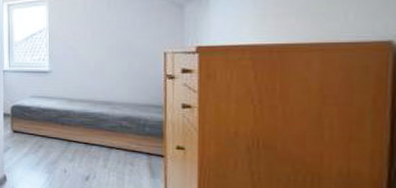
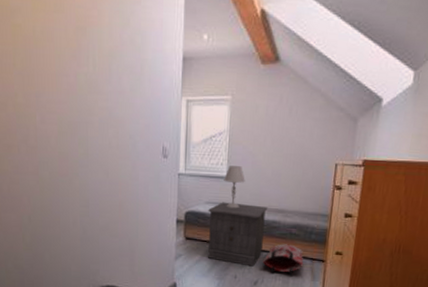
nightstand: none [33,95,94,161] -> present [208,202,268,267]
table lamp: none [46,61,68,102] -> present [224,166,245,209]
bag: none [93,137,140,170] -> present [262,244,304,275]

